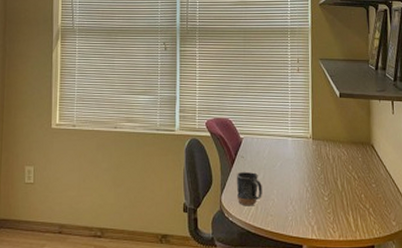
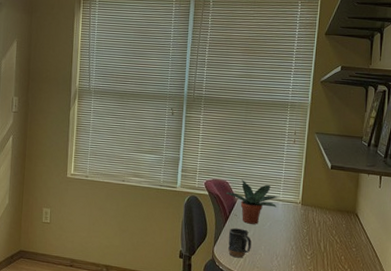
potted plant: none [229,116,287,166] -> present [225,179,278,224]

